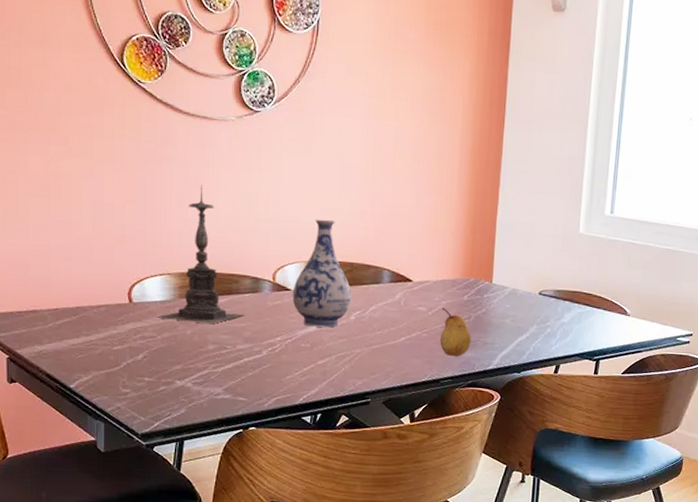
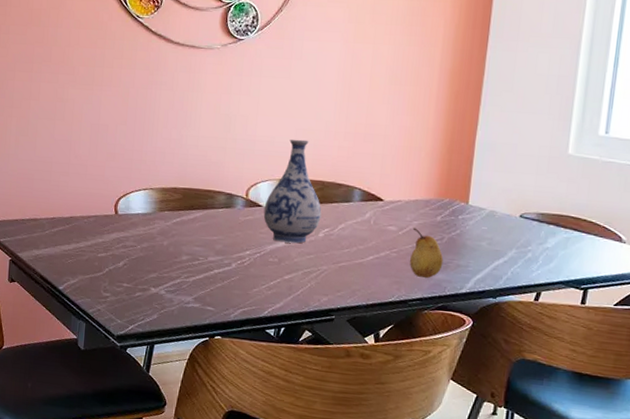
candle holder: present [156,185,244,325] -> none [138,107,217,237]

